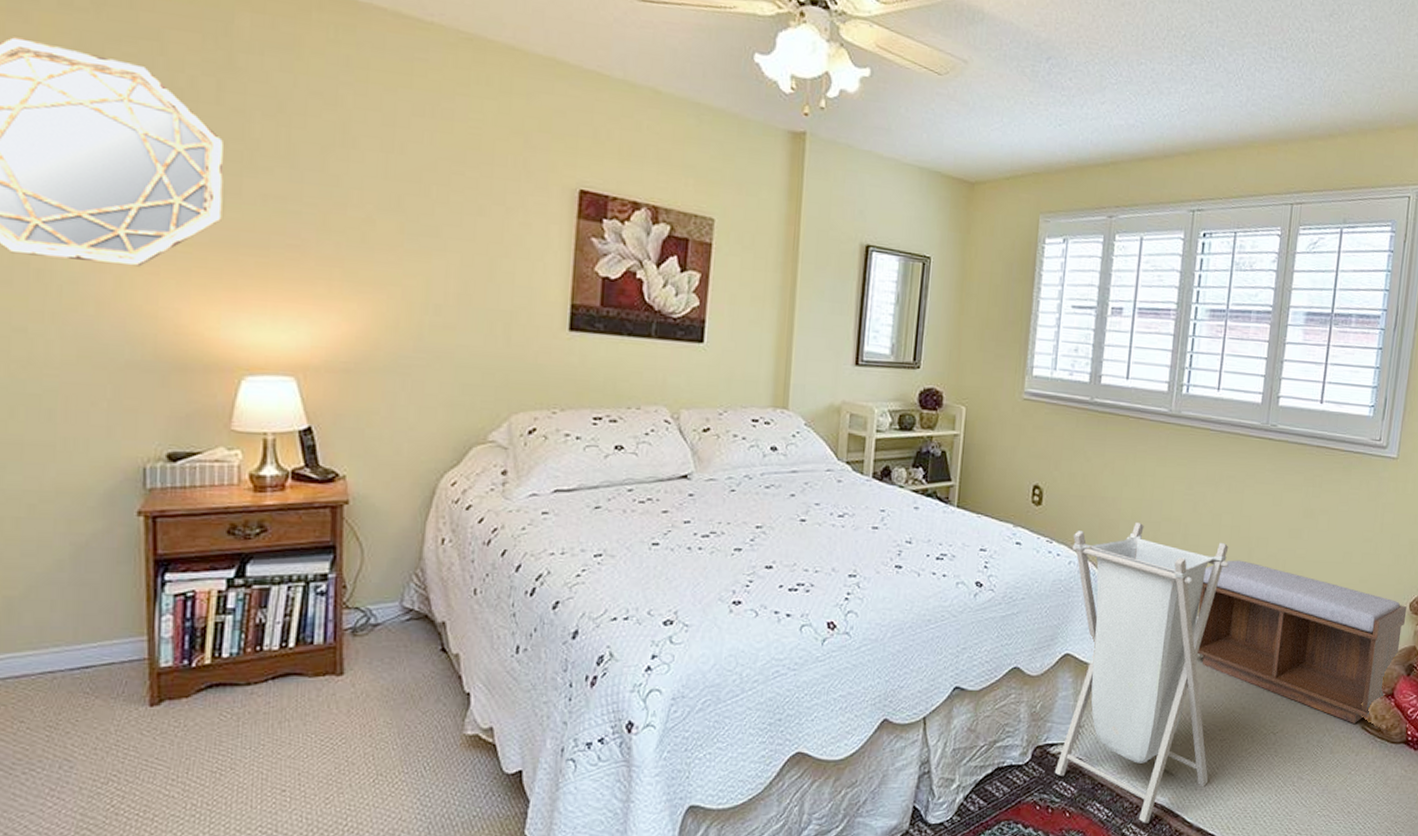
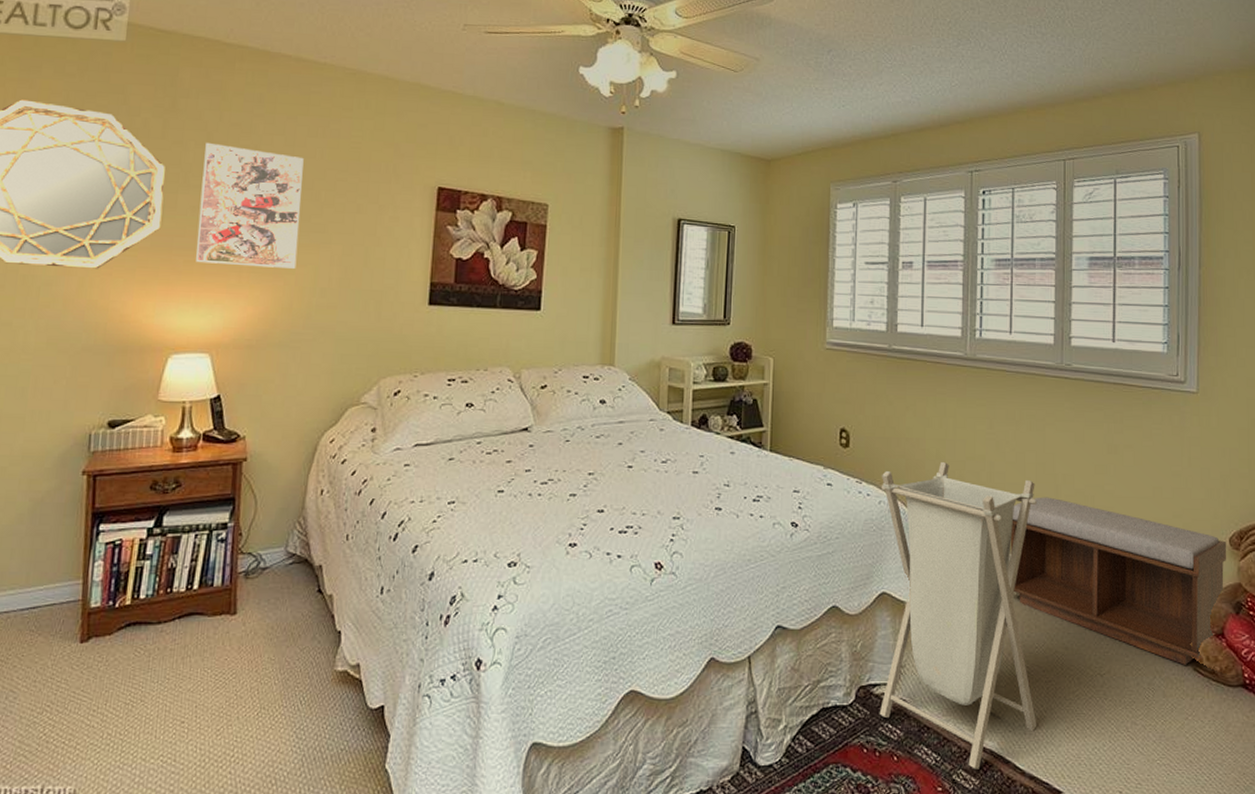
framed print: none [271,113,408,279] -> present [196,142,304,269]

